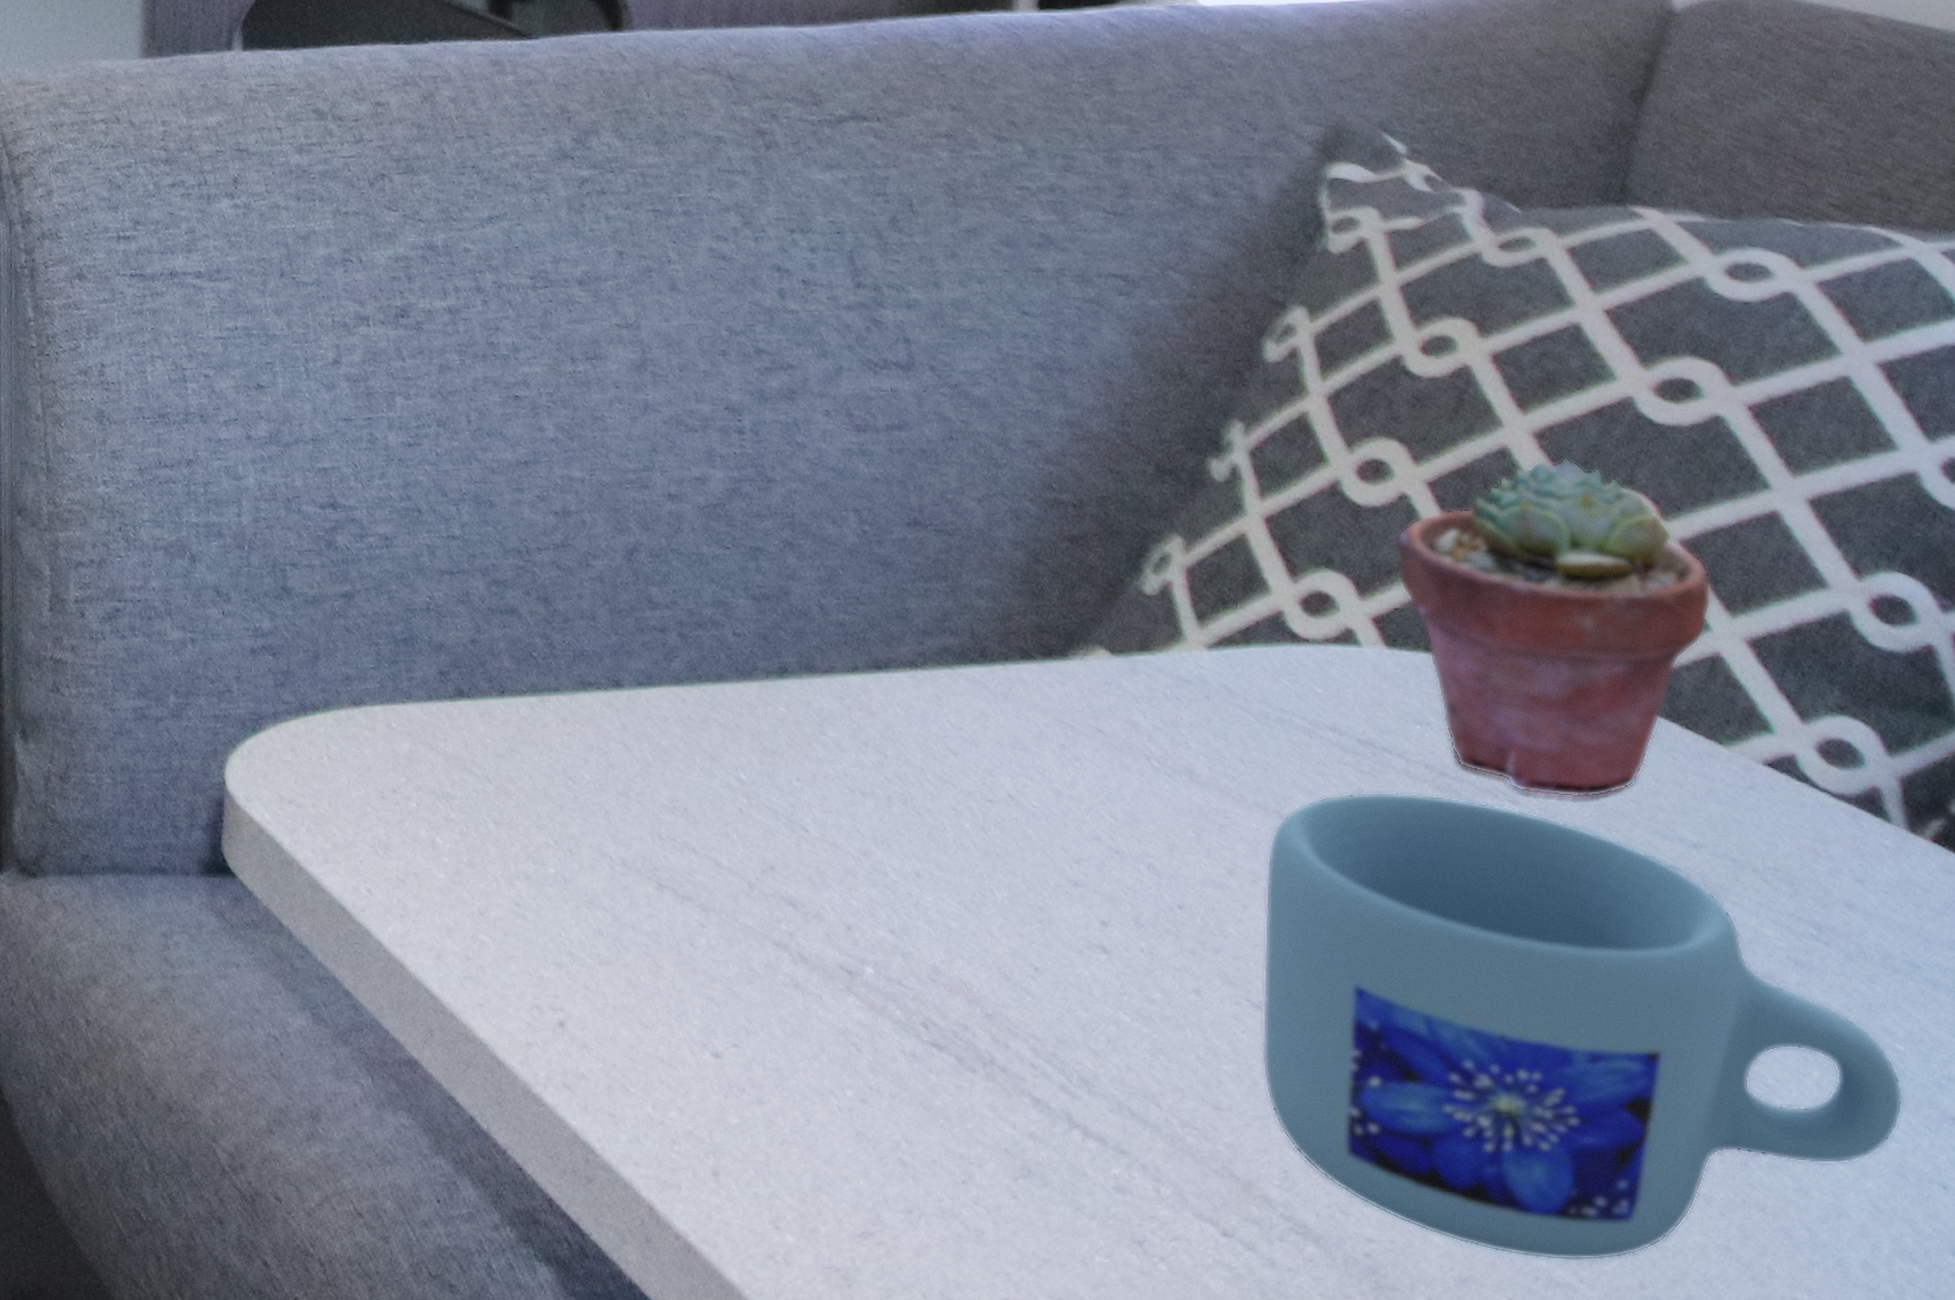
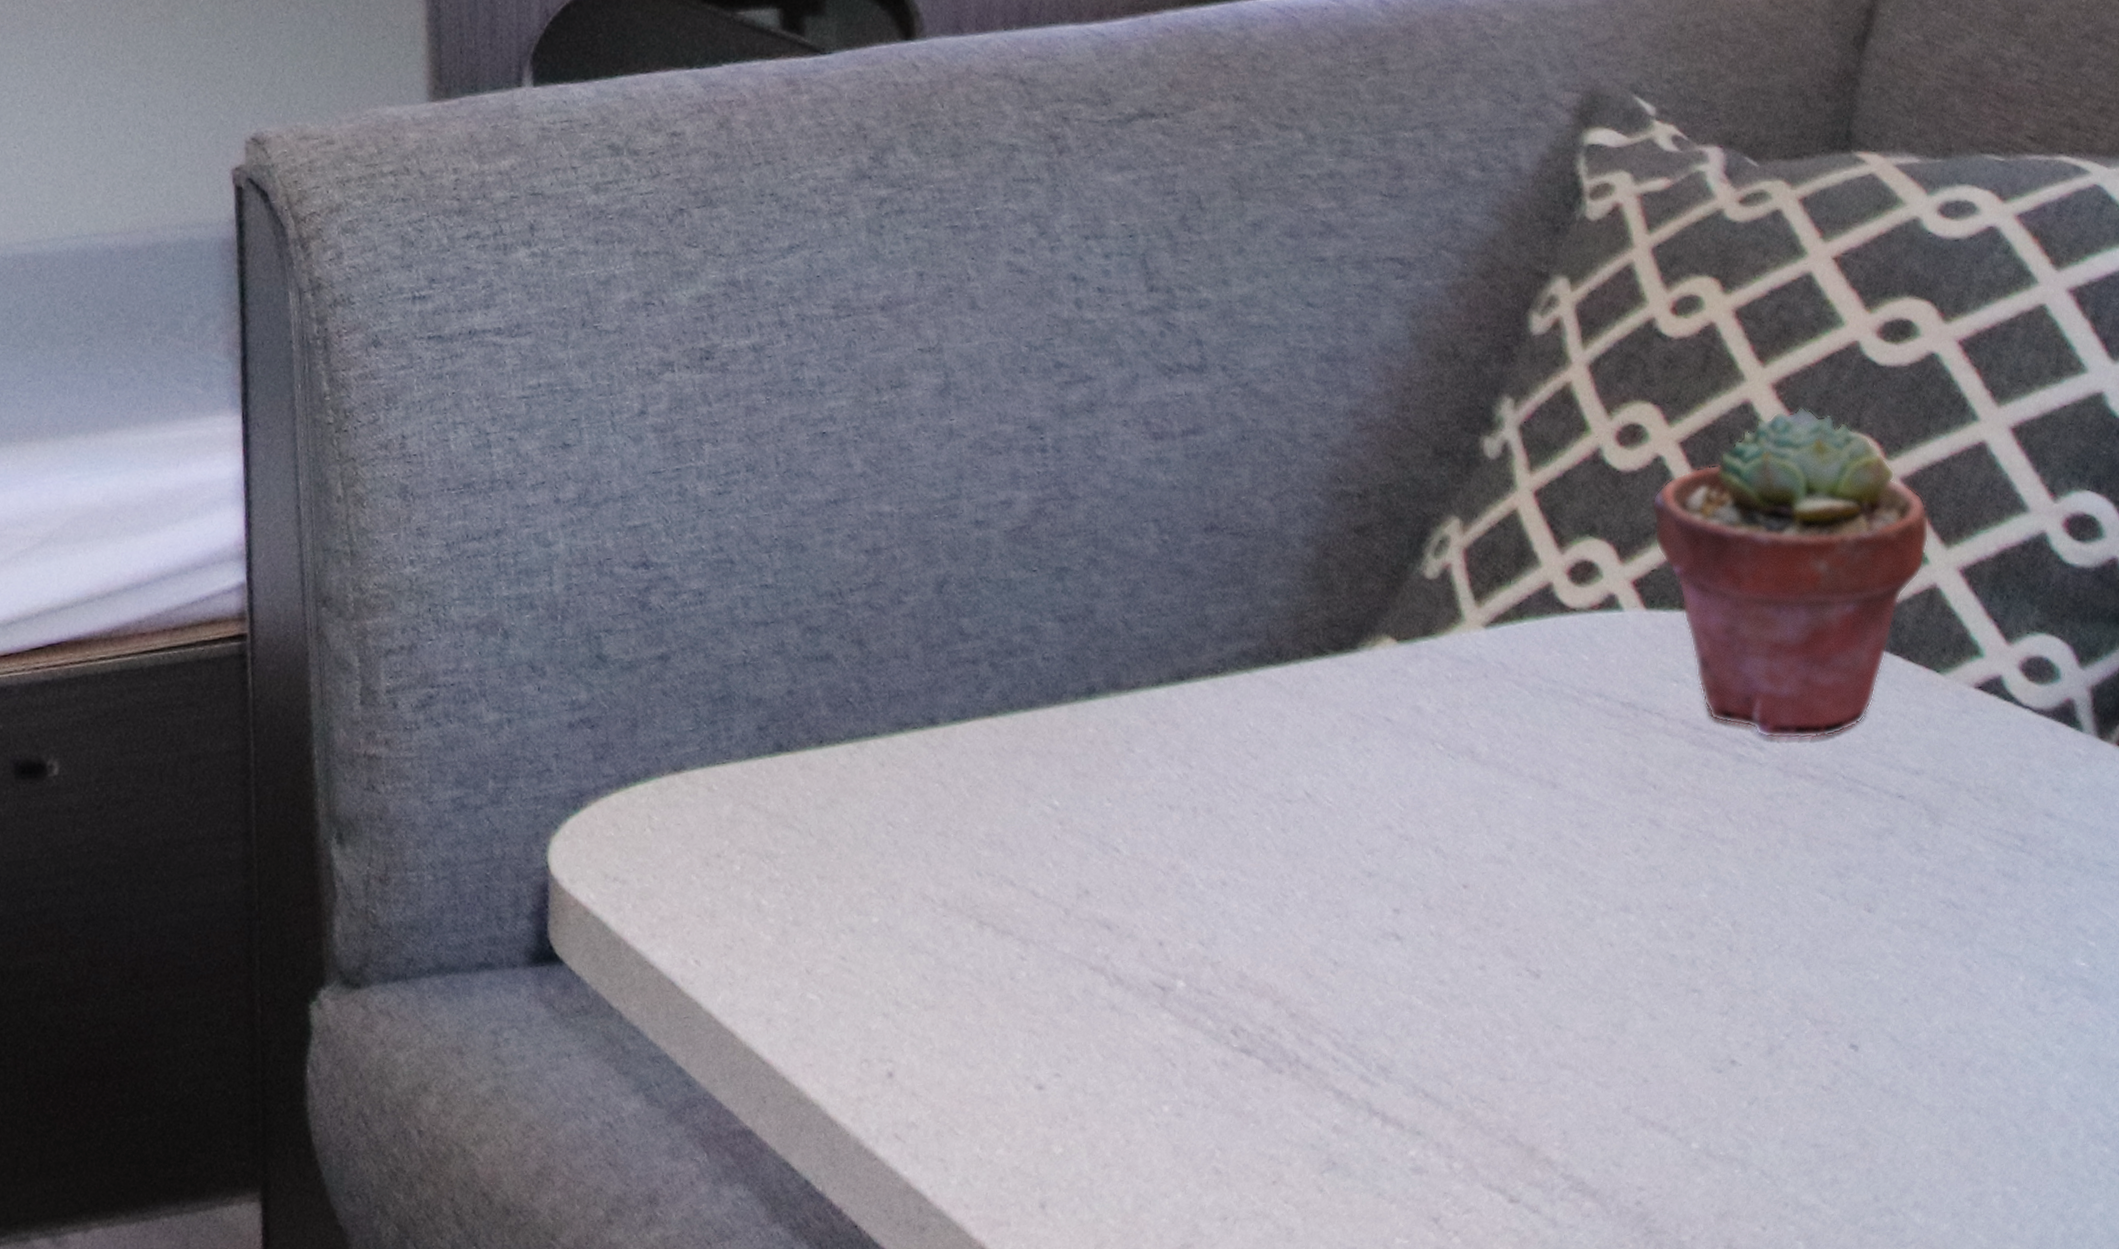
mug: present [1261,792,1903,1262] -> none [1540,749,2095,1186]

